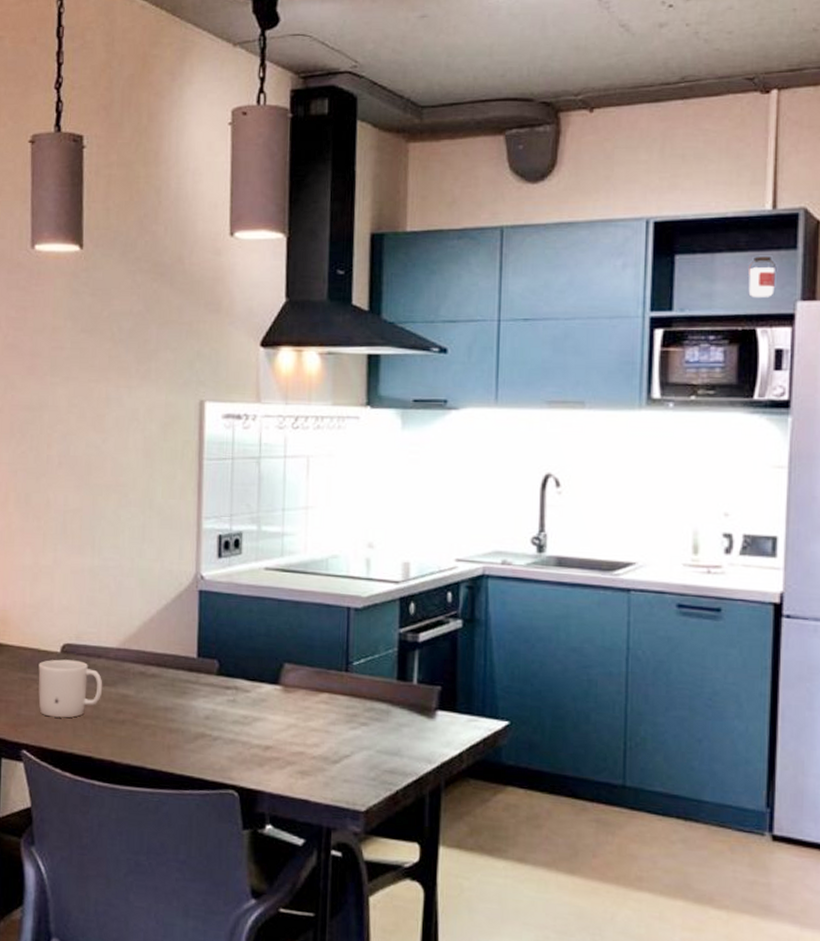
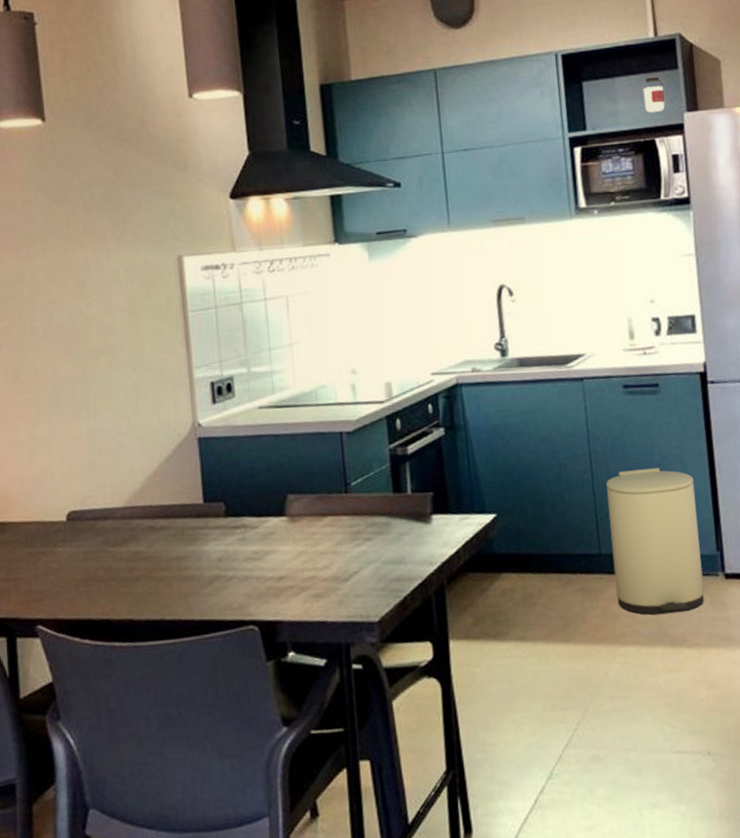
mug: present [38,659,103,718] -> none [45,526,114,587]
pedal bin: none [637,699,749,868] -> present [605,468,704,615]

